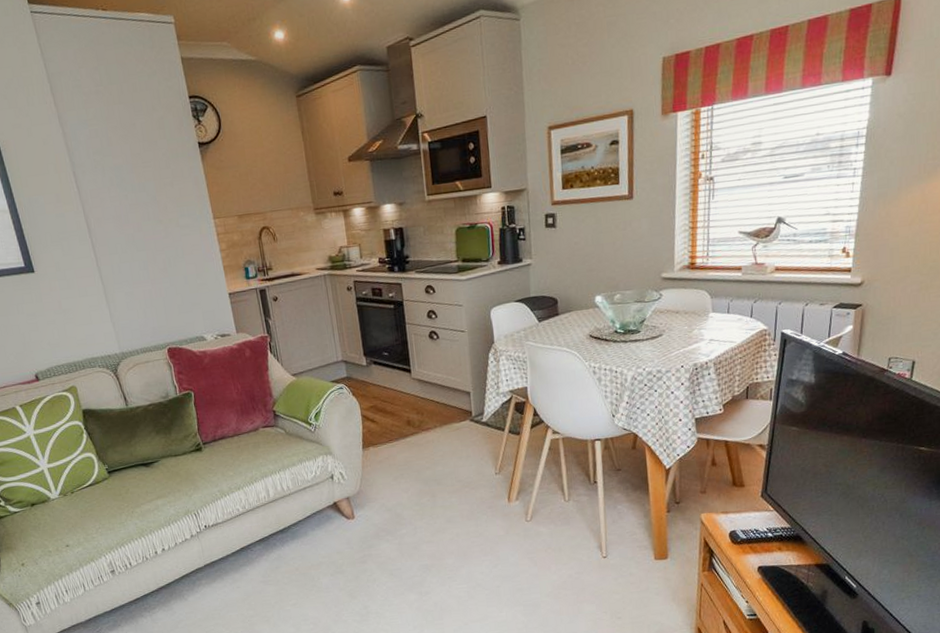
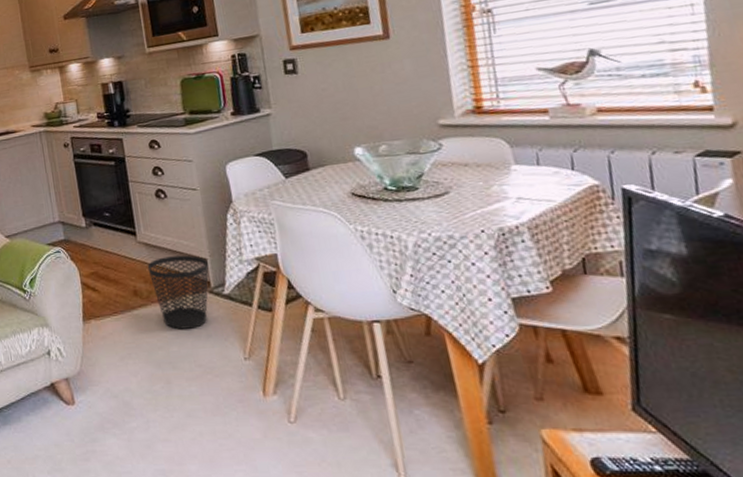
wastebasket: none [419,389,471,452] -> present [147,255,209,329]

